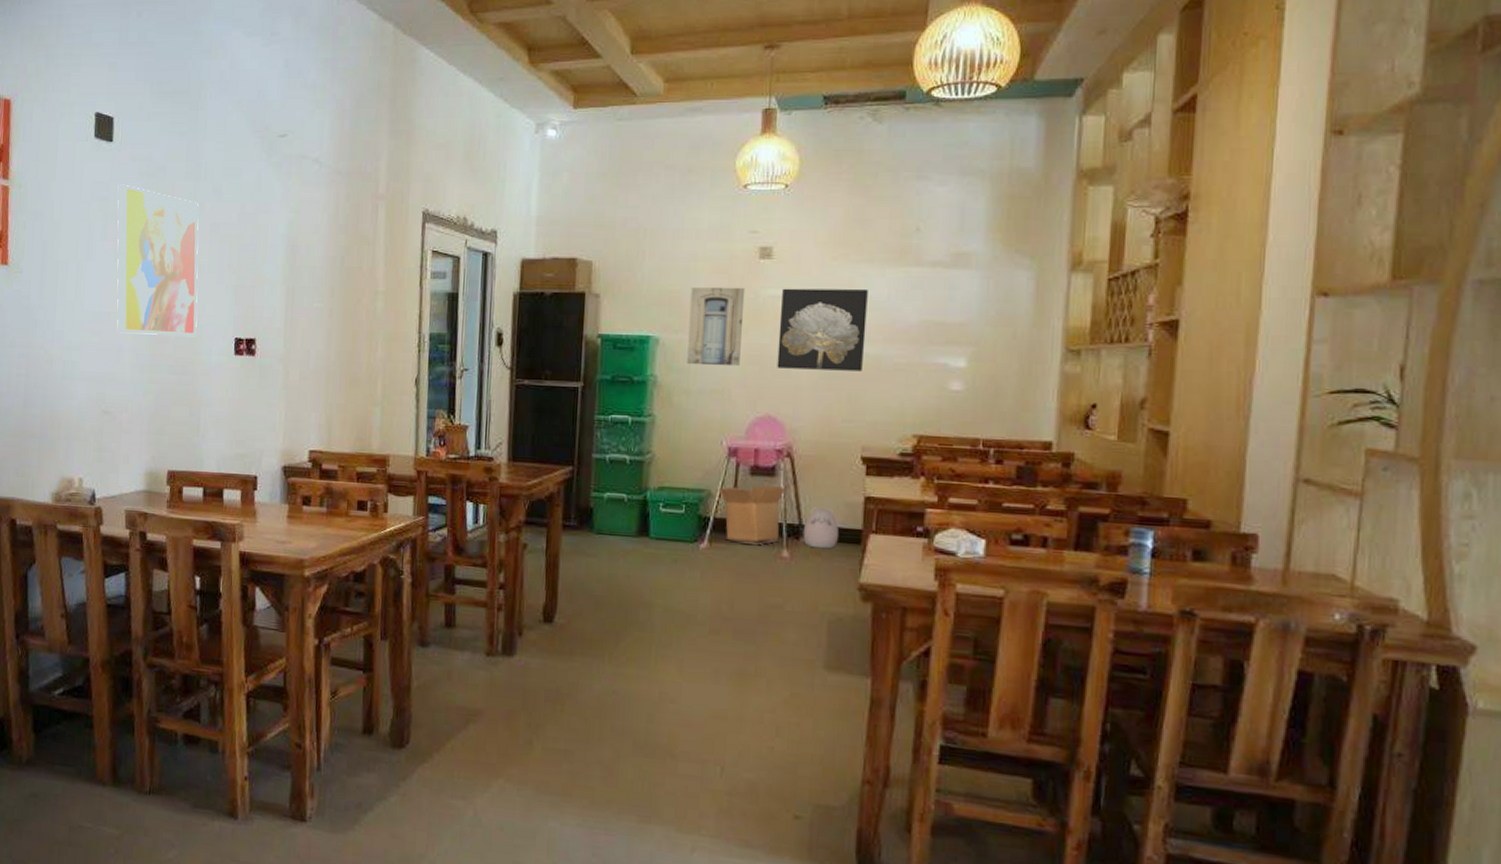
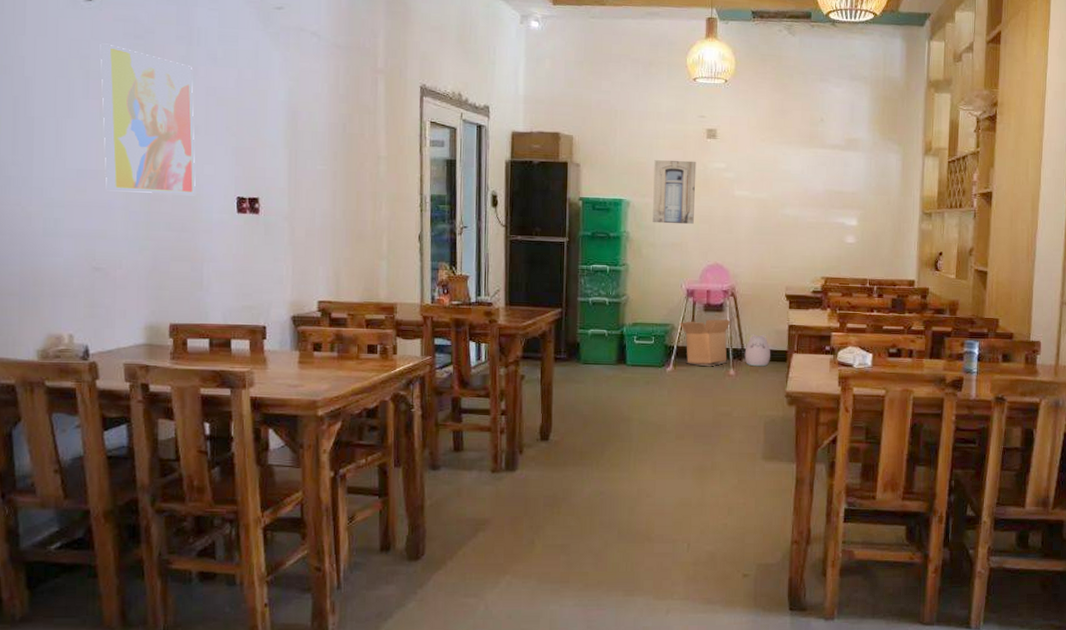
wall art: present [777,288,868,371] -> none [722,162,788,229]

